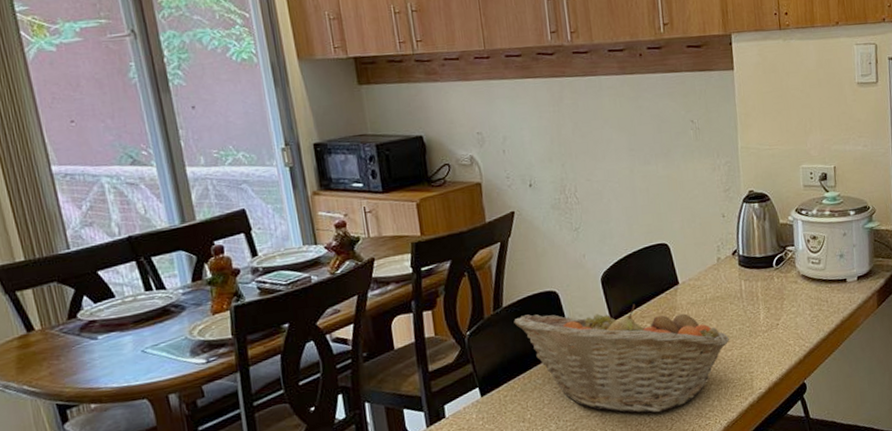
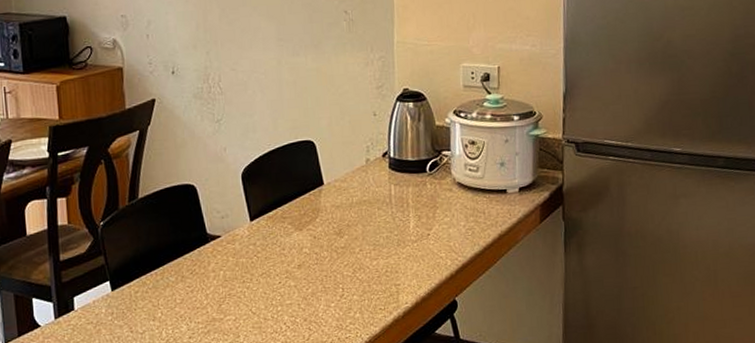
fruit basket: present [514,303,729,413] -> none [149,203,375,321]

